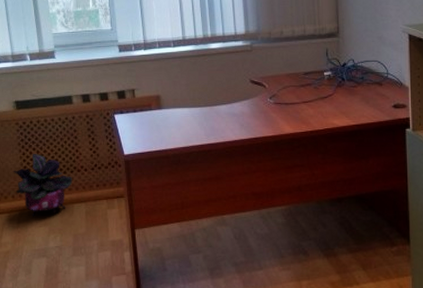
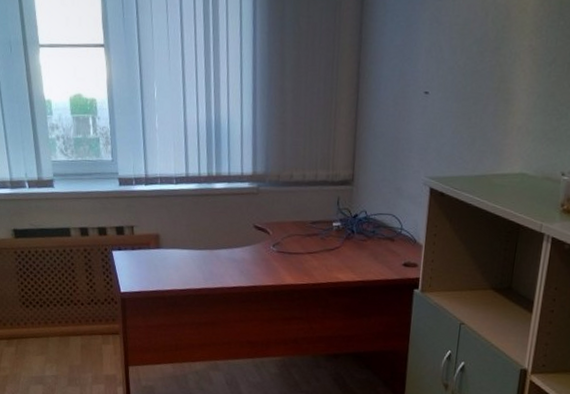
potted plant: present [13,154,72,217] -> none [11,284,69,345]

